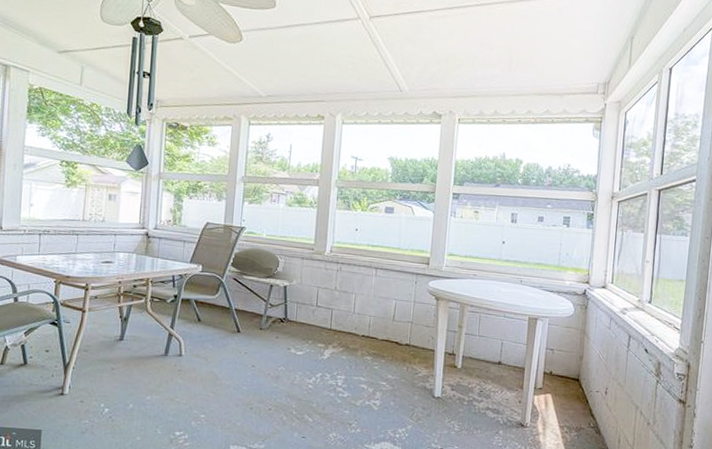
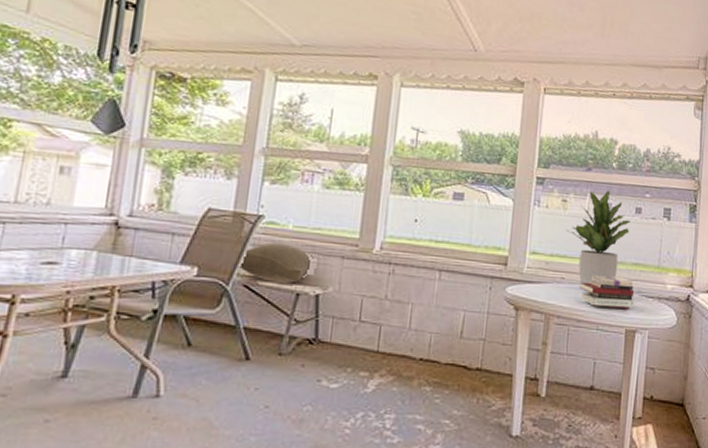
potted plant: none [478,202,534,287] -> present [566,190,631,293]
books: none [489,273,536,301] -> present [580,275,634,310]

